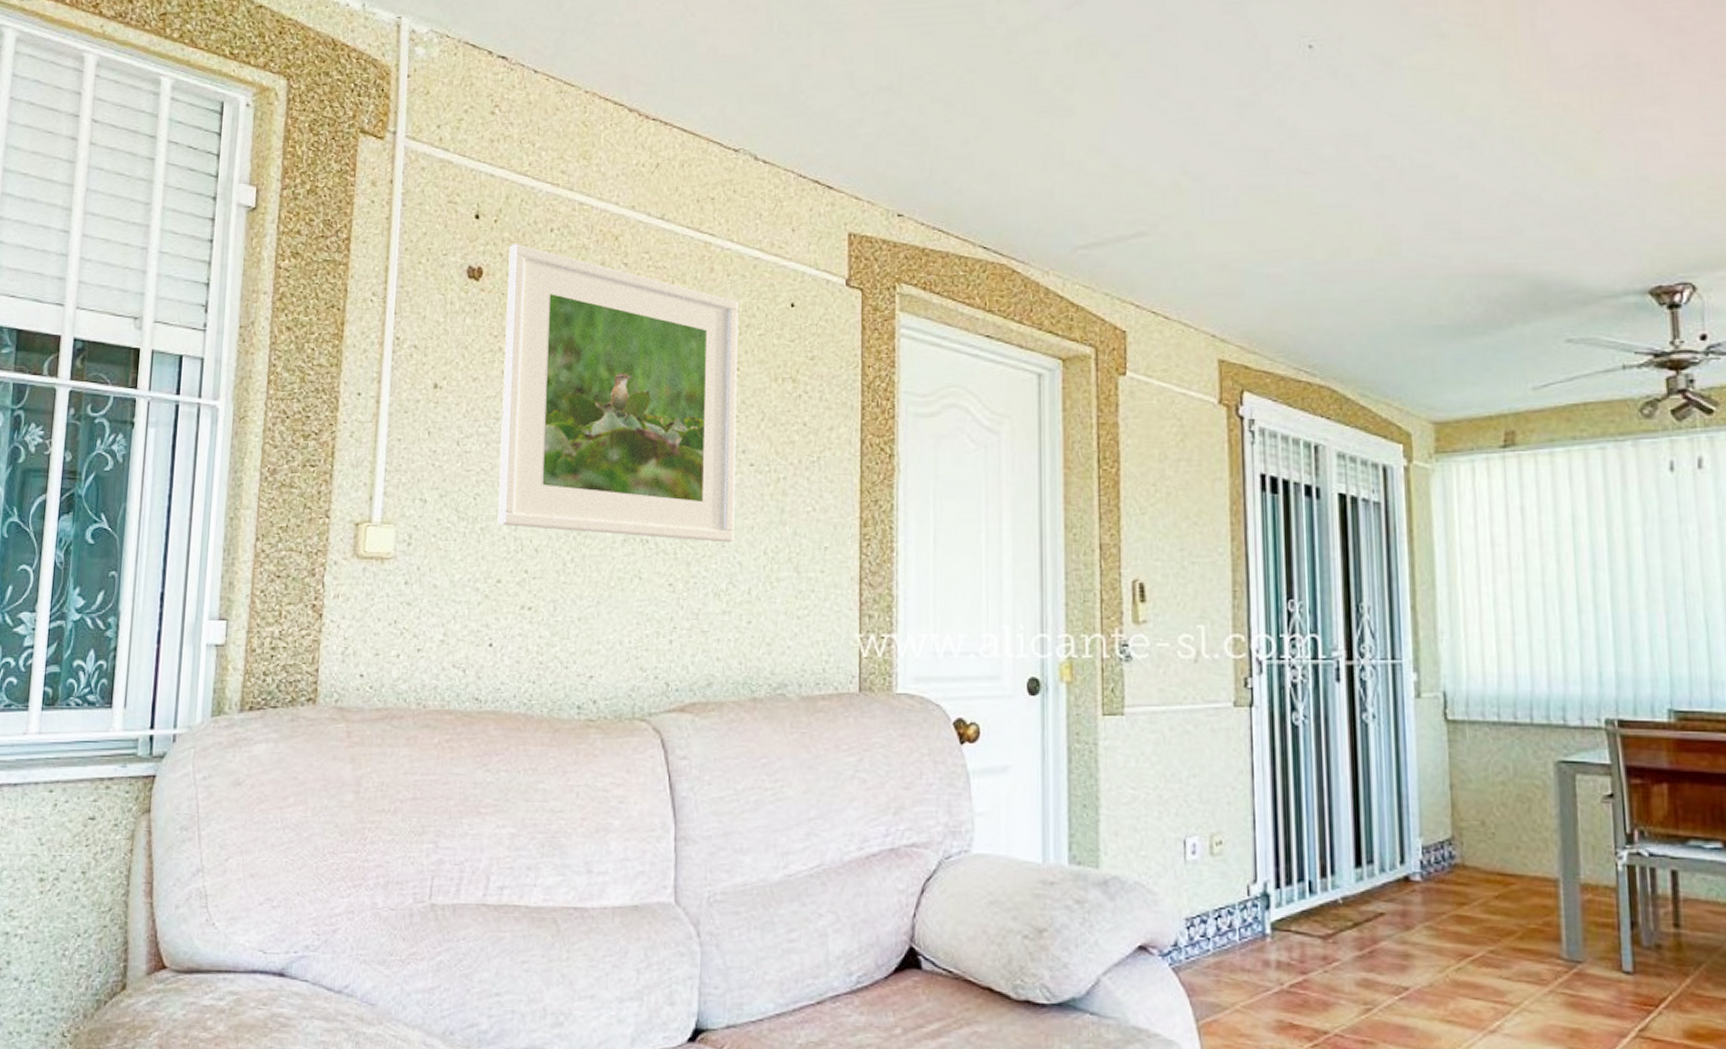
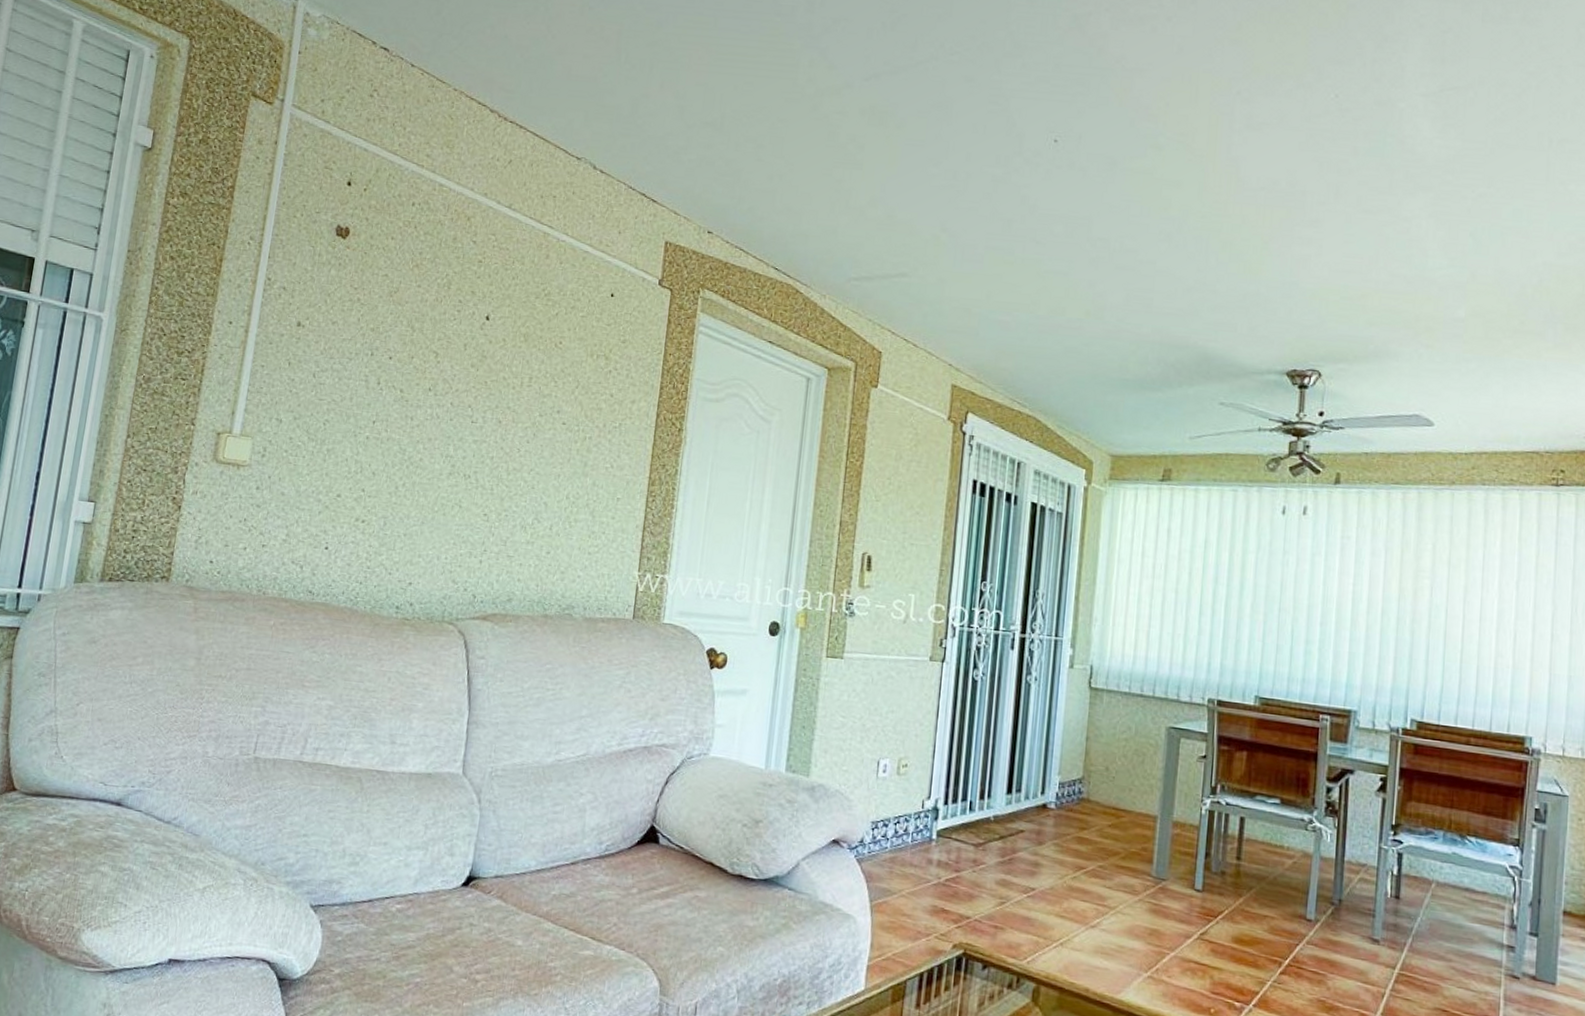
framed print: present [497,243,738,543] -> none [342,211,567,486]

